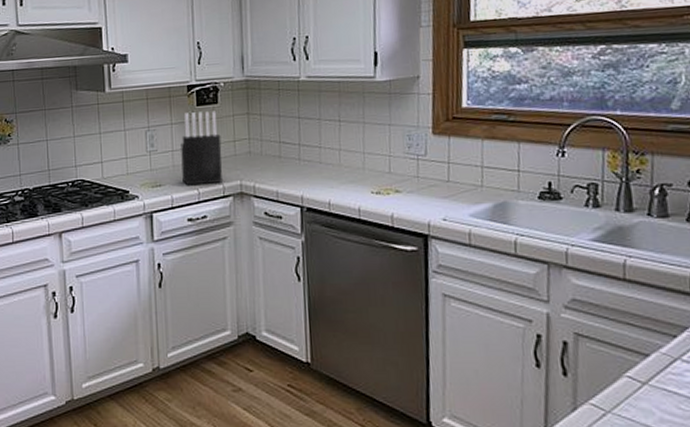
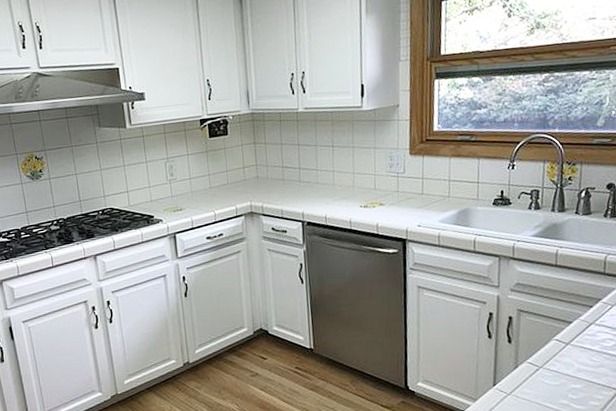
knife block: present [181,111,222,186] -> none [197,141,235,209]

